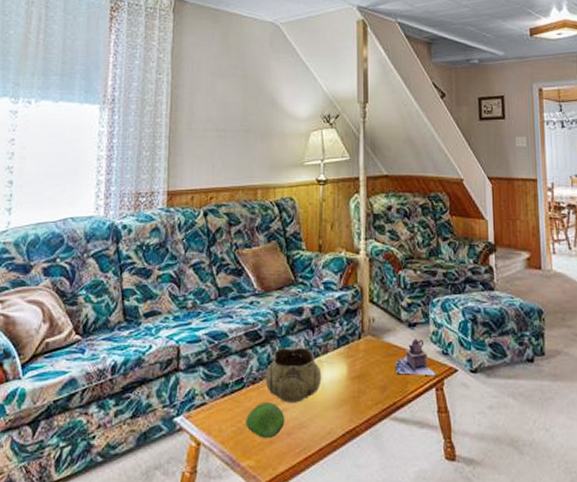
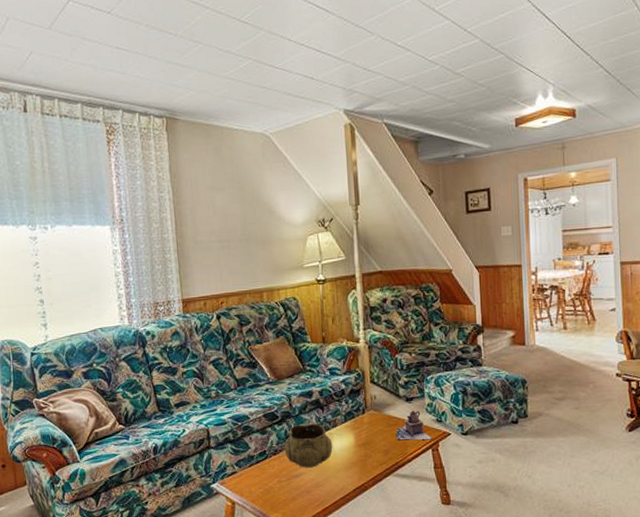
fruit: present [246,403,285,439] -> none [271,469,304,497]

